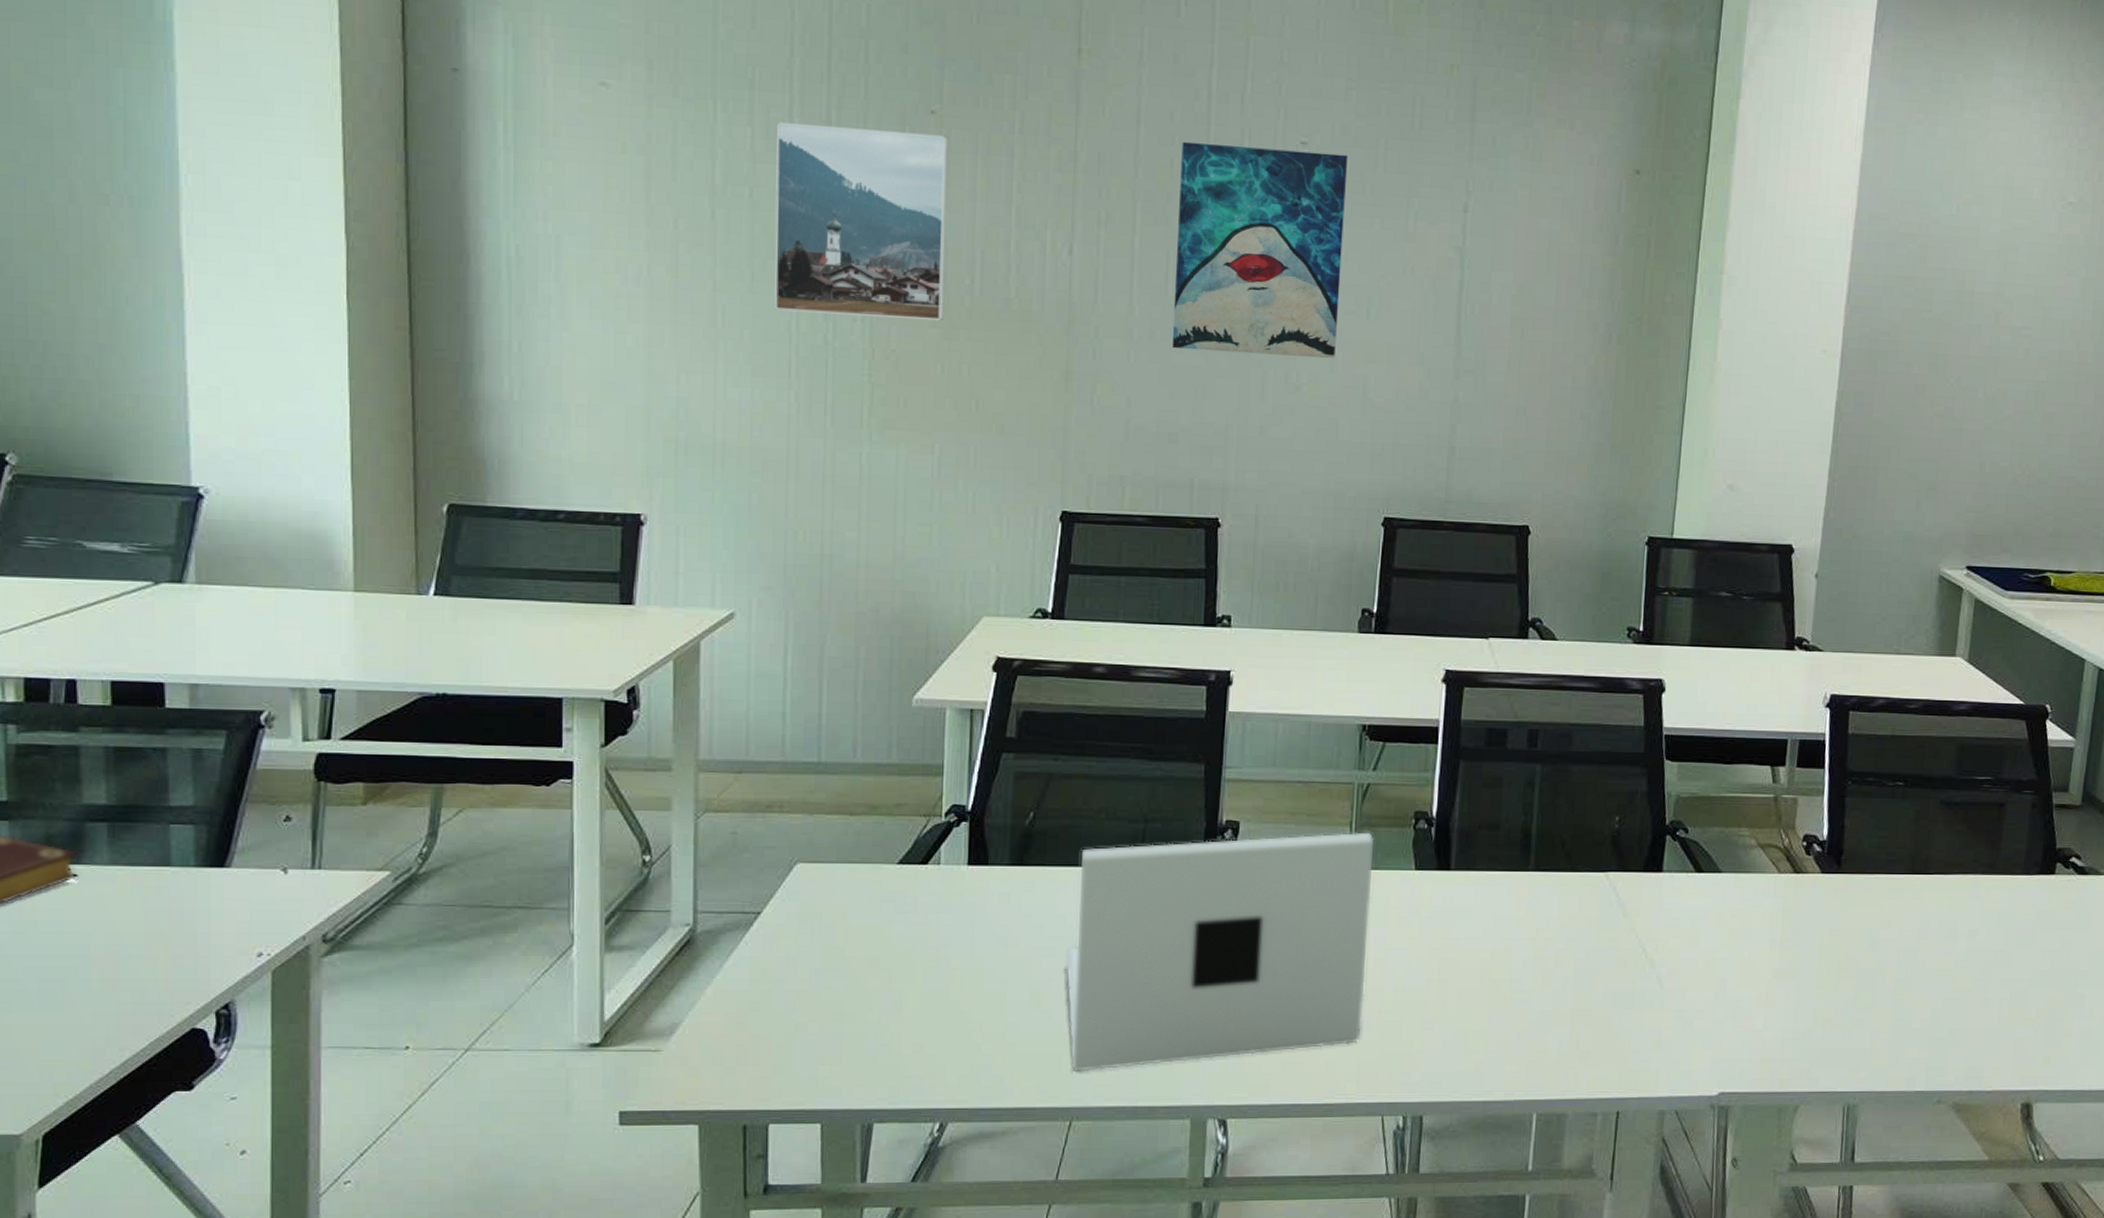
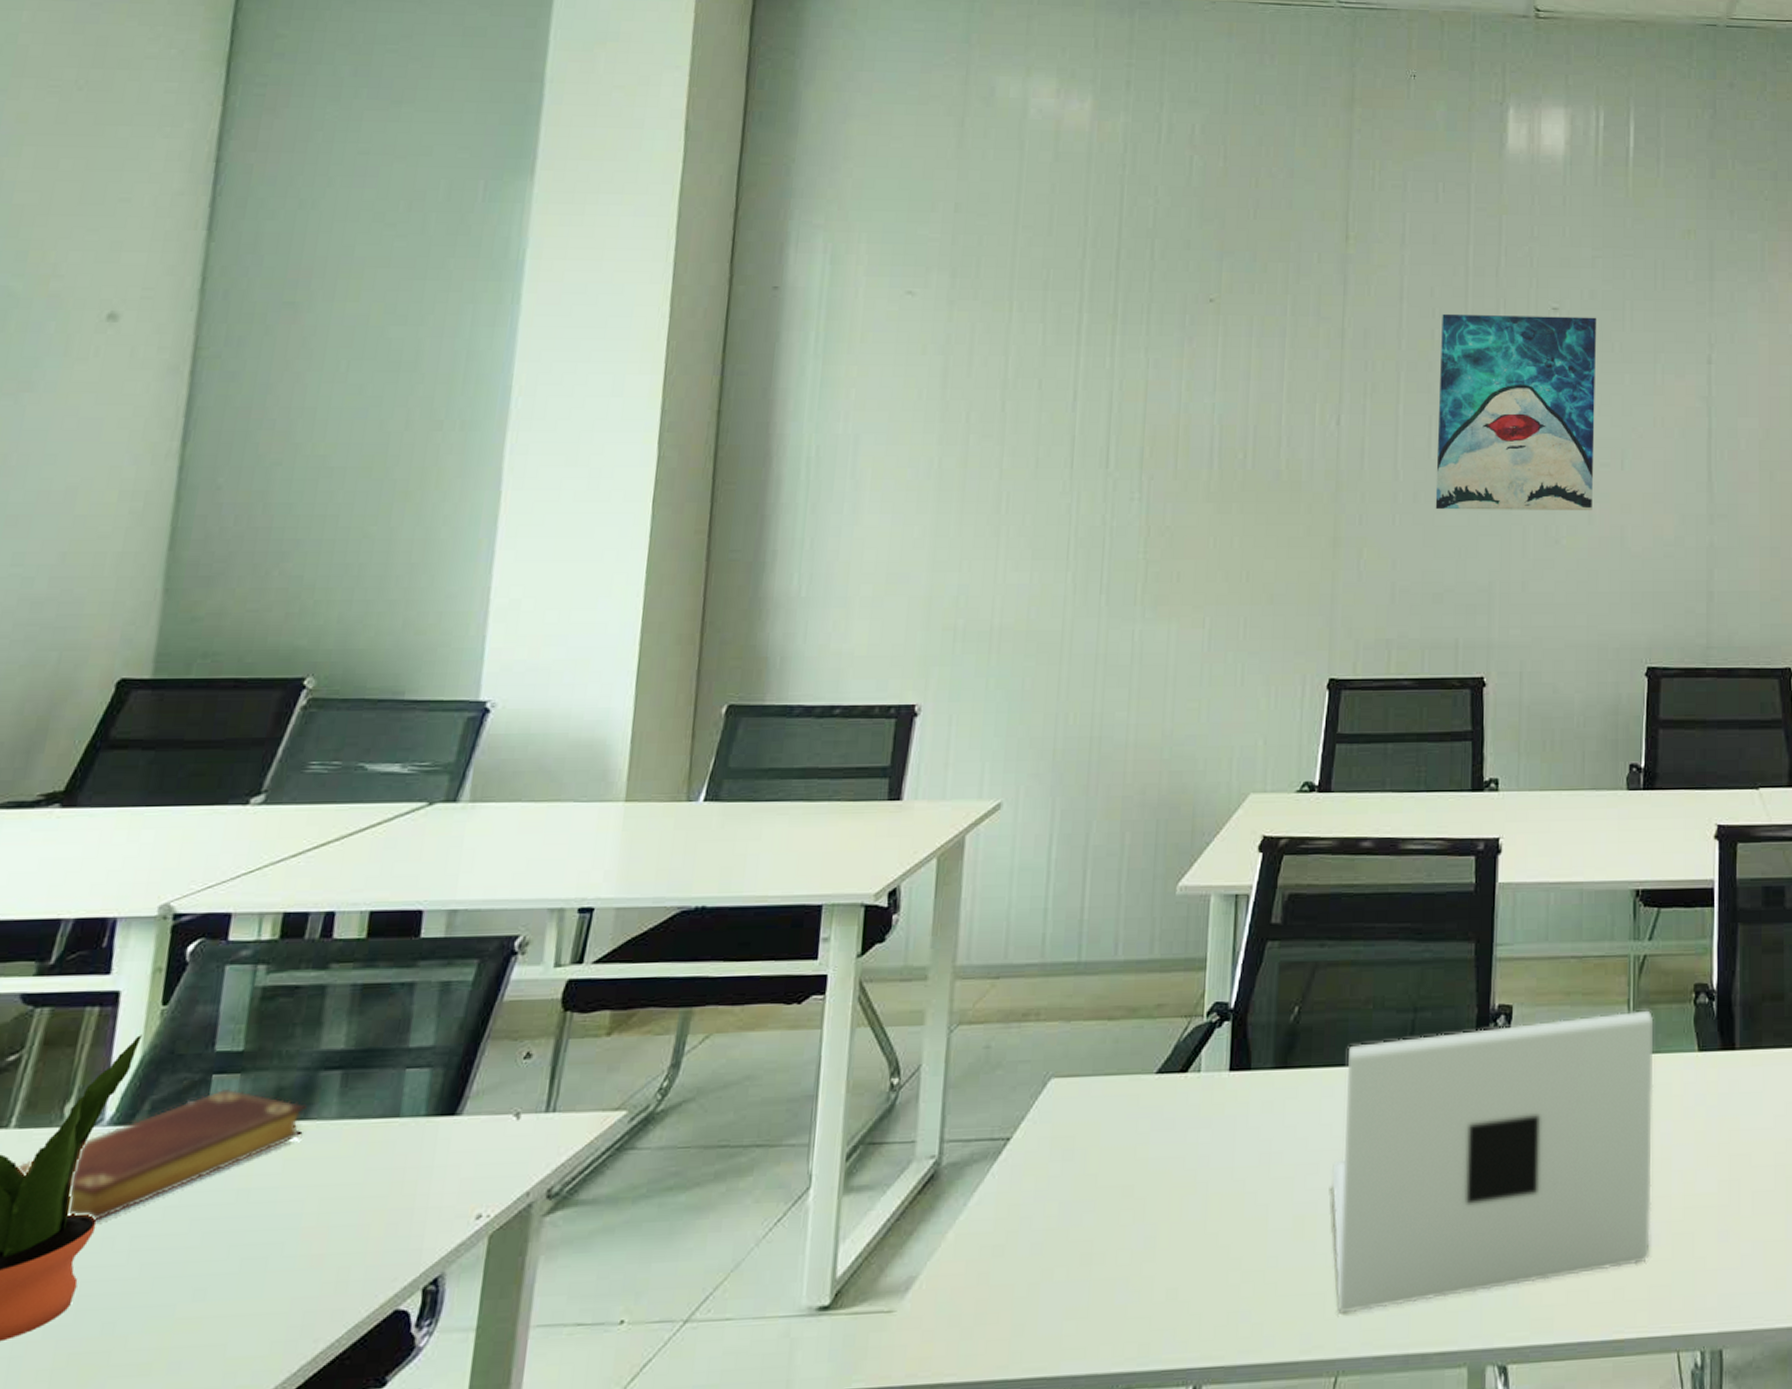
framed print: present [775,121,948,321] -> none [1057,317,1225,496]

